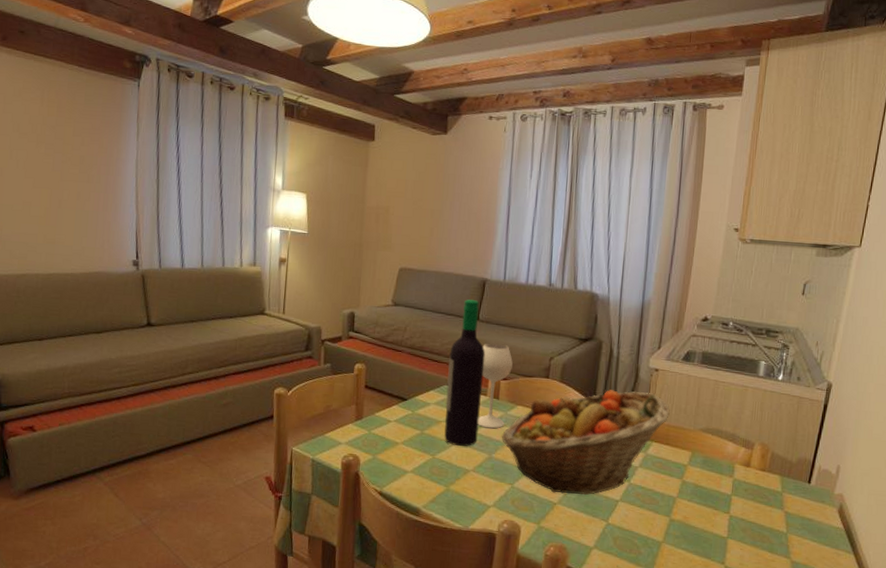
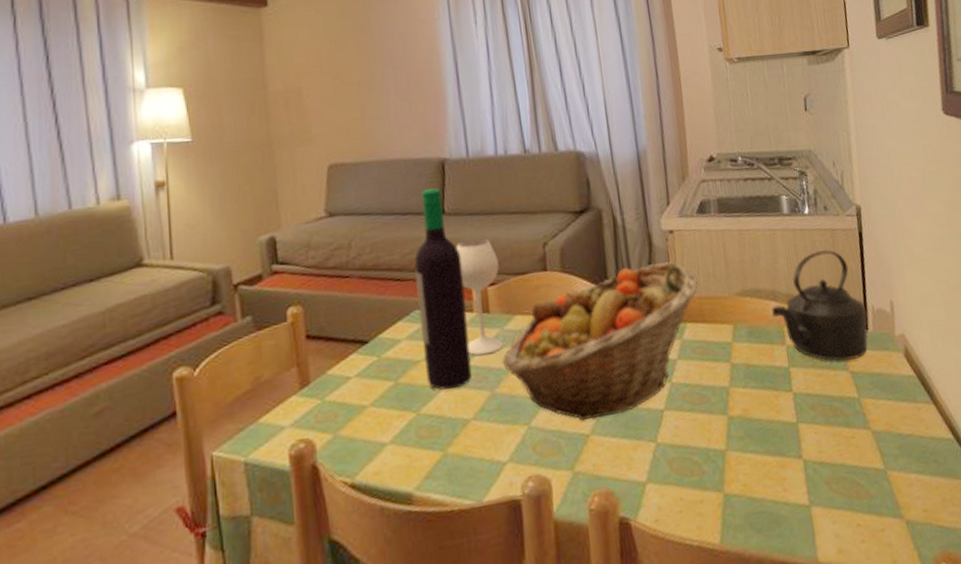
kettle: none [727,412,813,503] -> present [771,250,868,362]

